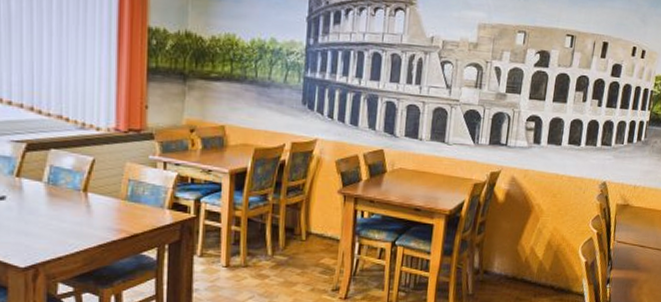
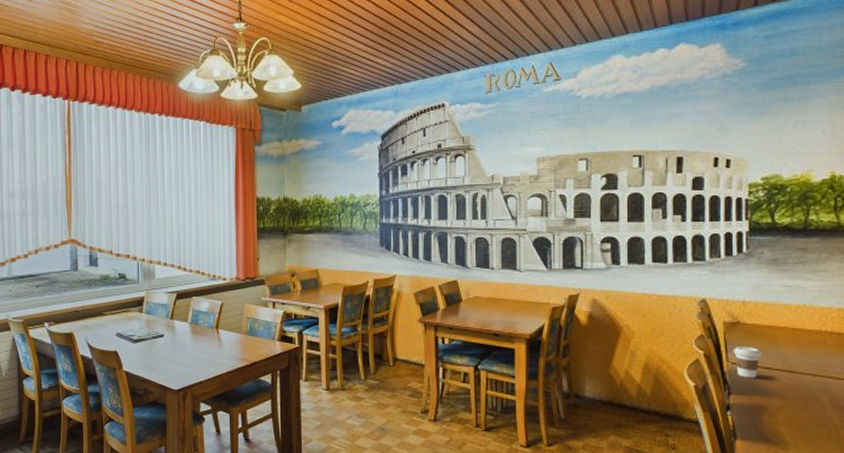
coffee cup: none [619,227,641,255] -> present [733,347,761,378]

